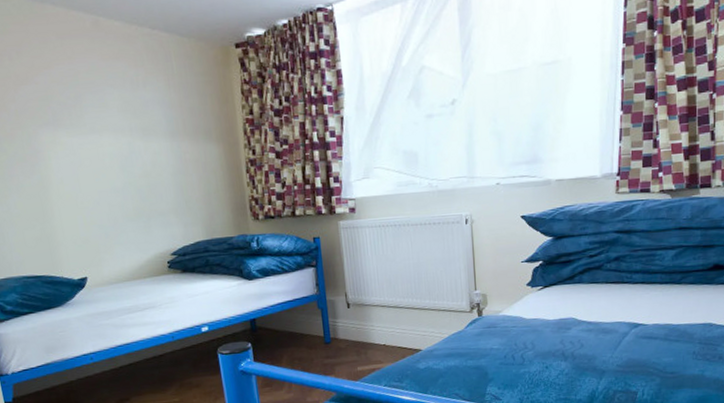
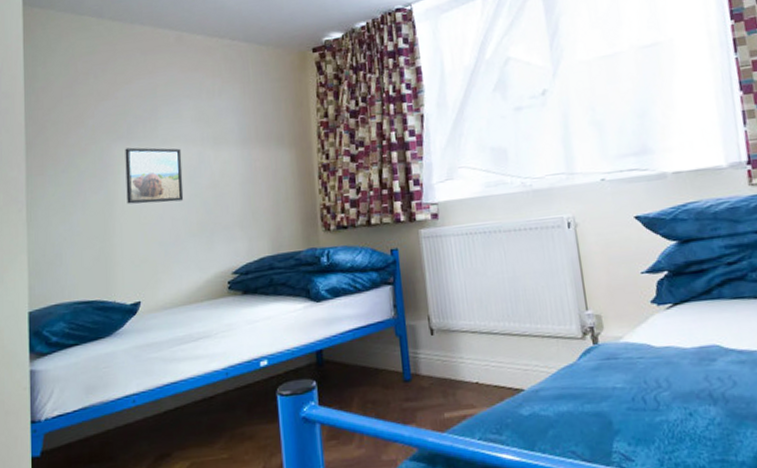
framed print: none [53,134,118,190] -> present [125,147,184,205]

